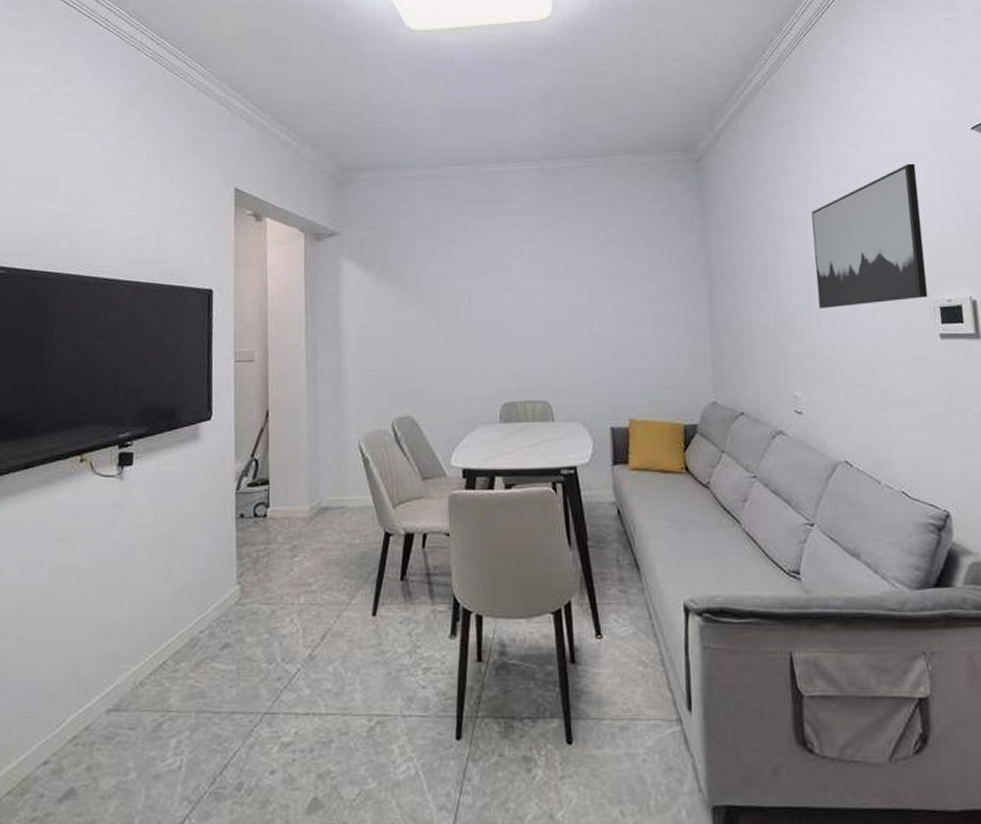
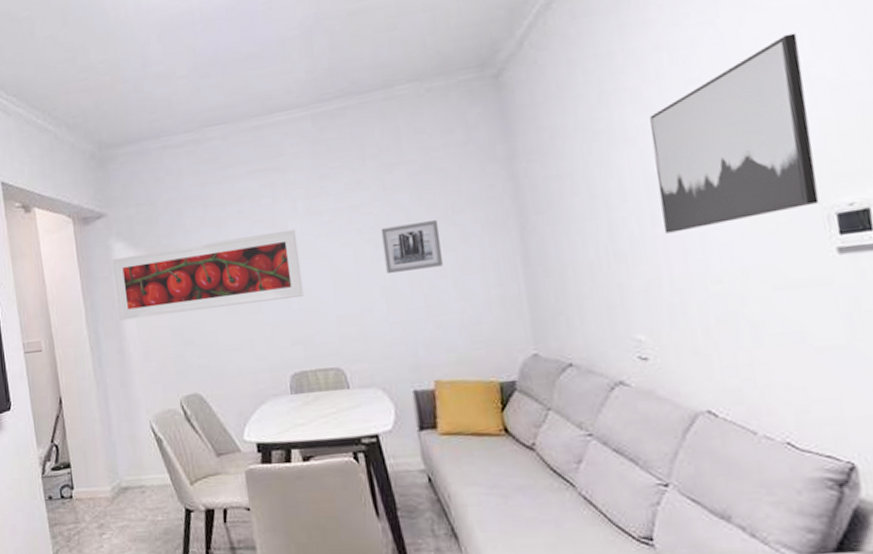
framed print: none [339,268,521,338] -> present [112,229,304,321]
wall art: none [593,276,644,318] -> present [380,220,443,273]

